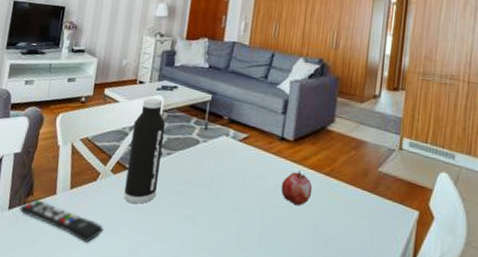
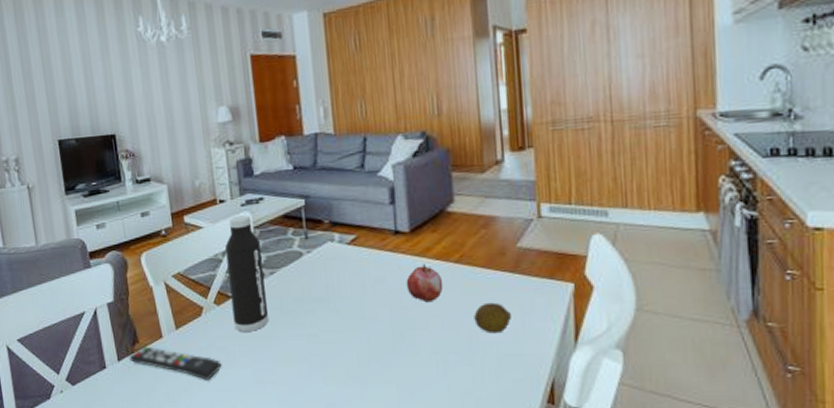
fruit: none [332,215,364,244] -> present [474,302,512,334]

